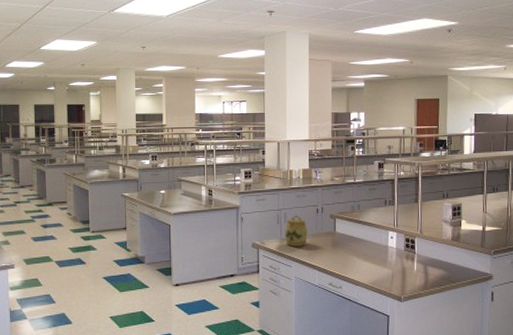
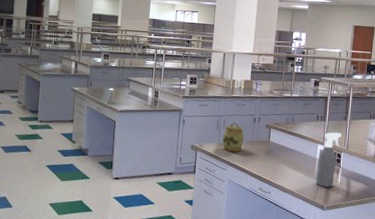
spray bottle: none [389,216,414,277] -> present [315,132,342,188]

